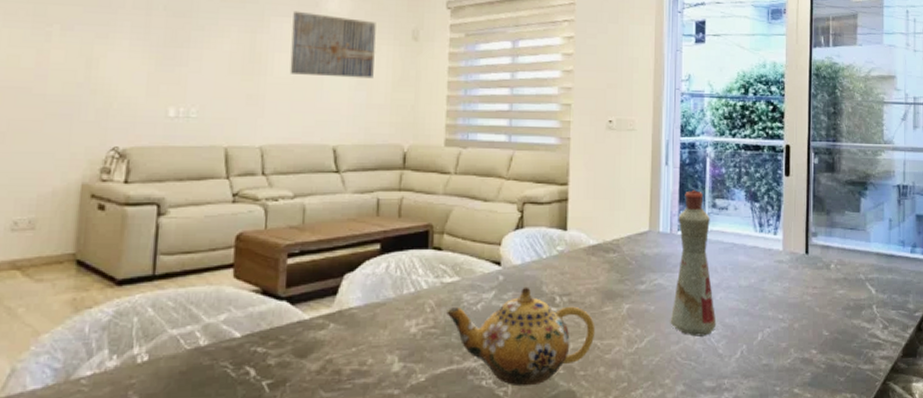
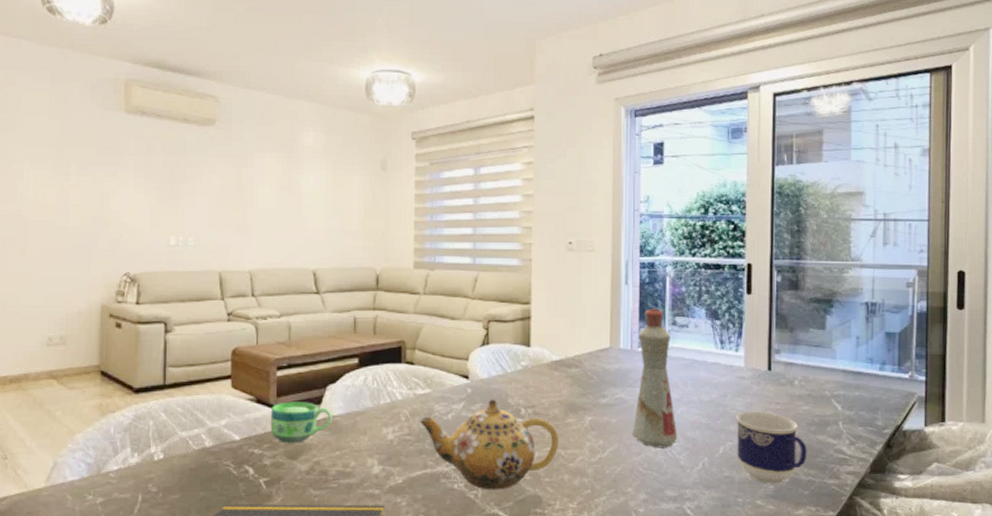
cup: none [277,292,349,340] -> present [270,402,332,444]
wall art: present [289,10,376,79] -> none [272,146,348,207]
cup: none [774,296,843,371] -> present [735,411,807,484]

